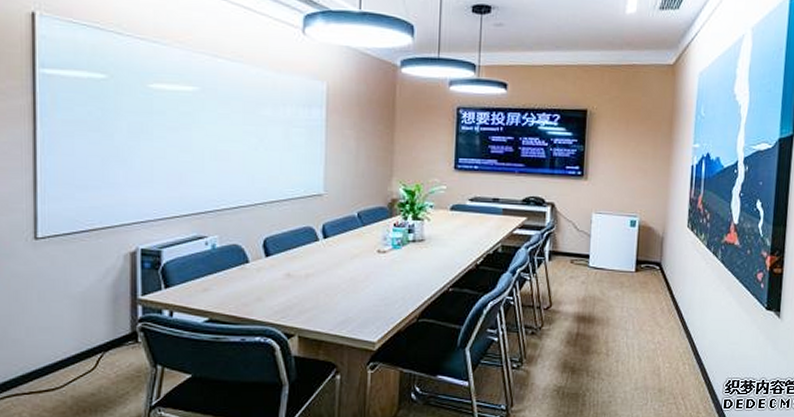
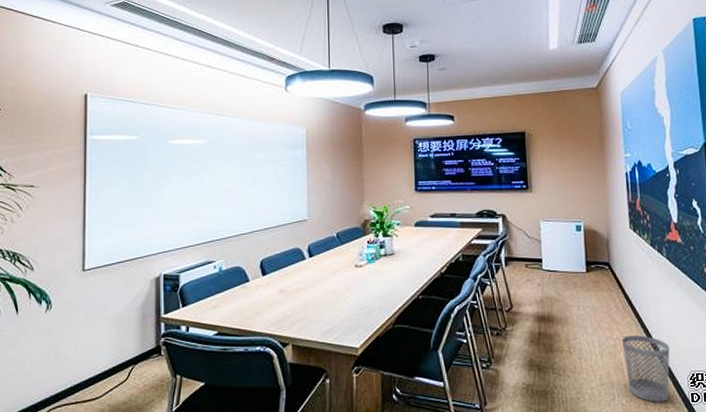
wastebasket: none [662,340,710,408] -> present [622,335,670,402]

